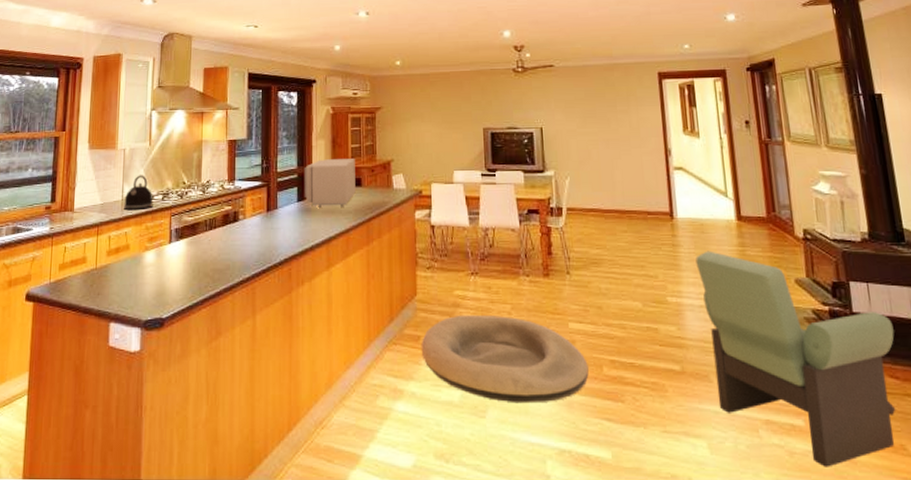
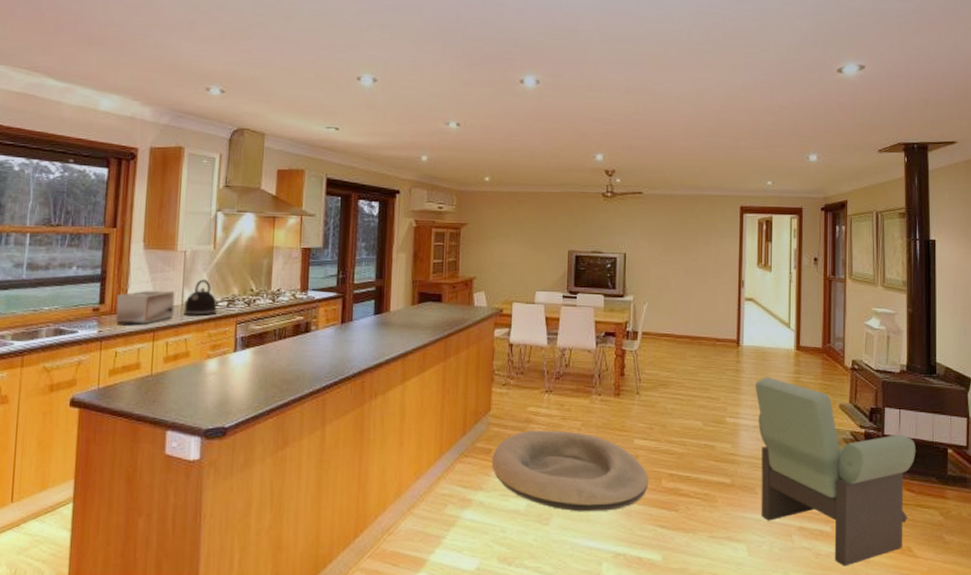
toaster: none [65,187,116,222] -> present [116,290,175,326]
microwave: present [304,159,356,208] -> none [381,273,437,322]

